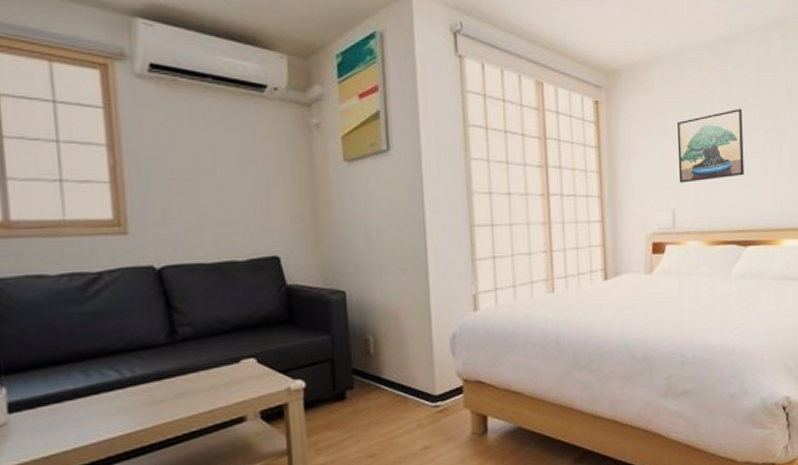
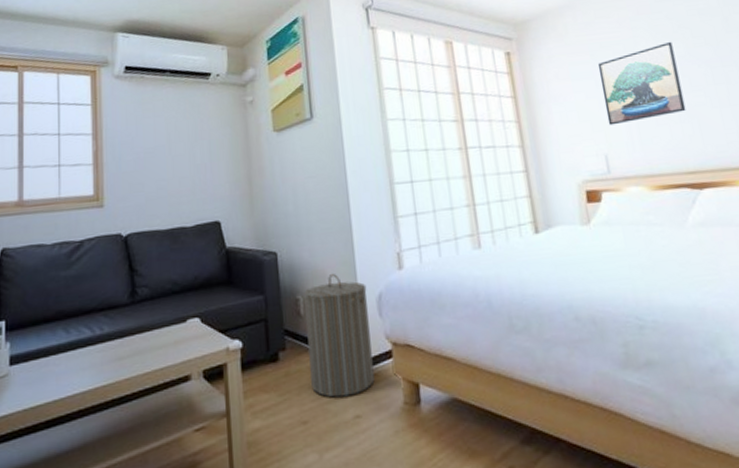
laundry hamper: none [374,313,444,432] -> present [304,273,375,398]

